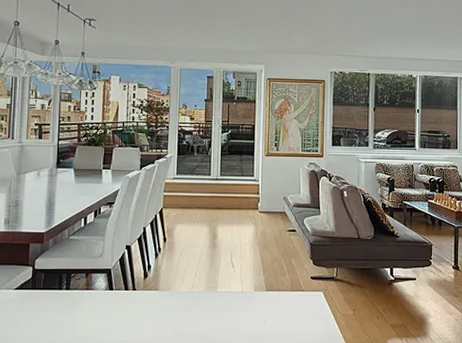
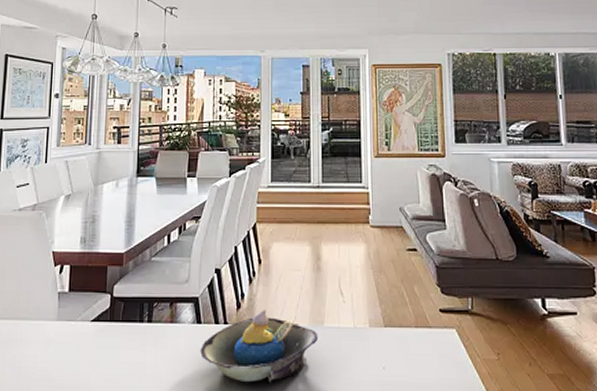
decorative bowl: none [112,278,212,336] -> present [200,309,318,383]

